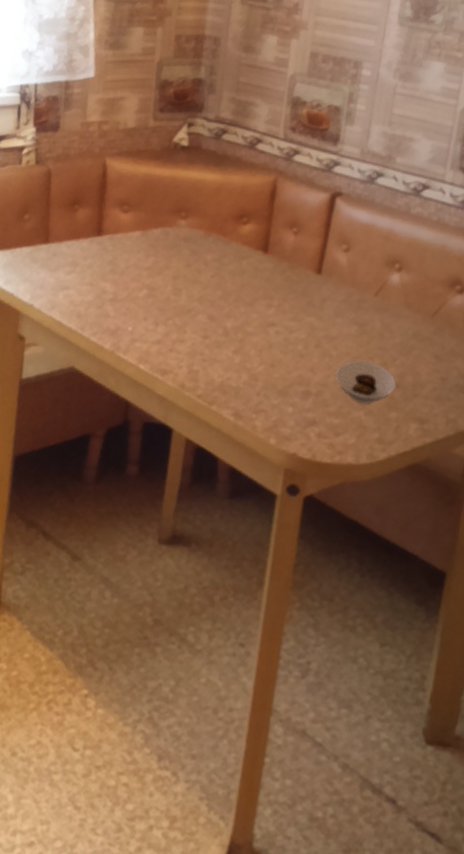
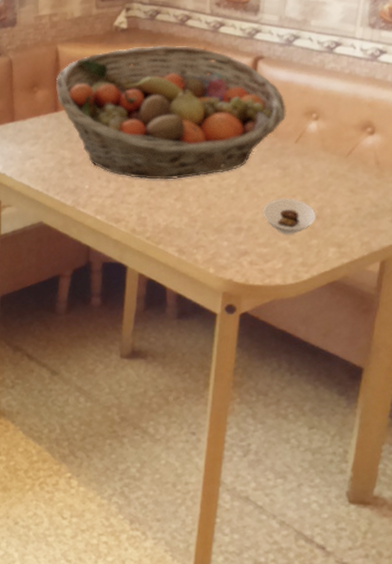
fruit basket: none [101,169,366,328] -> present [56,45,286,180]

